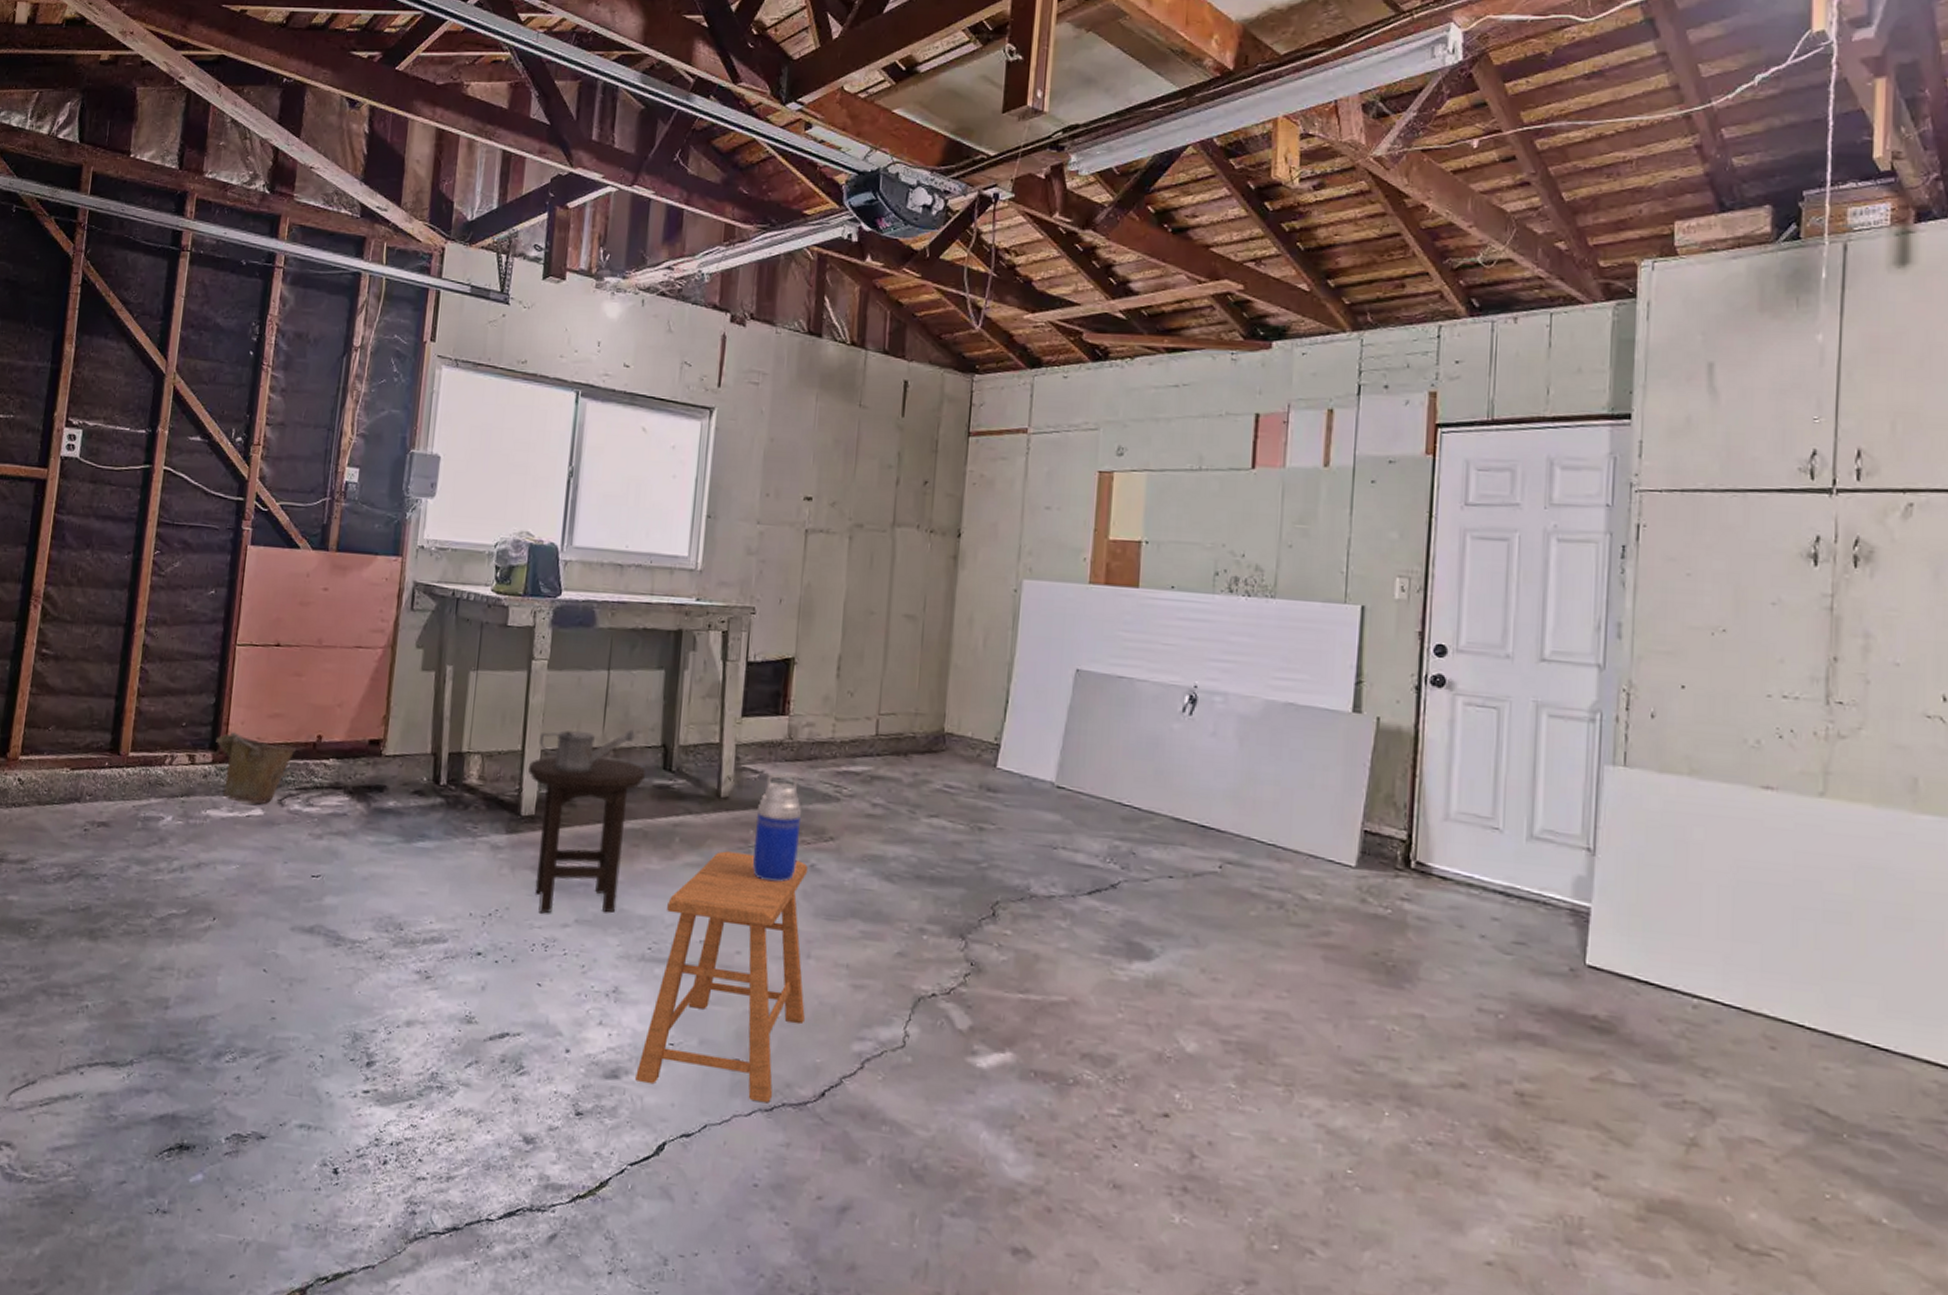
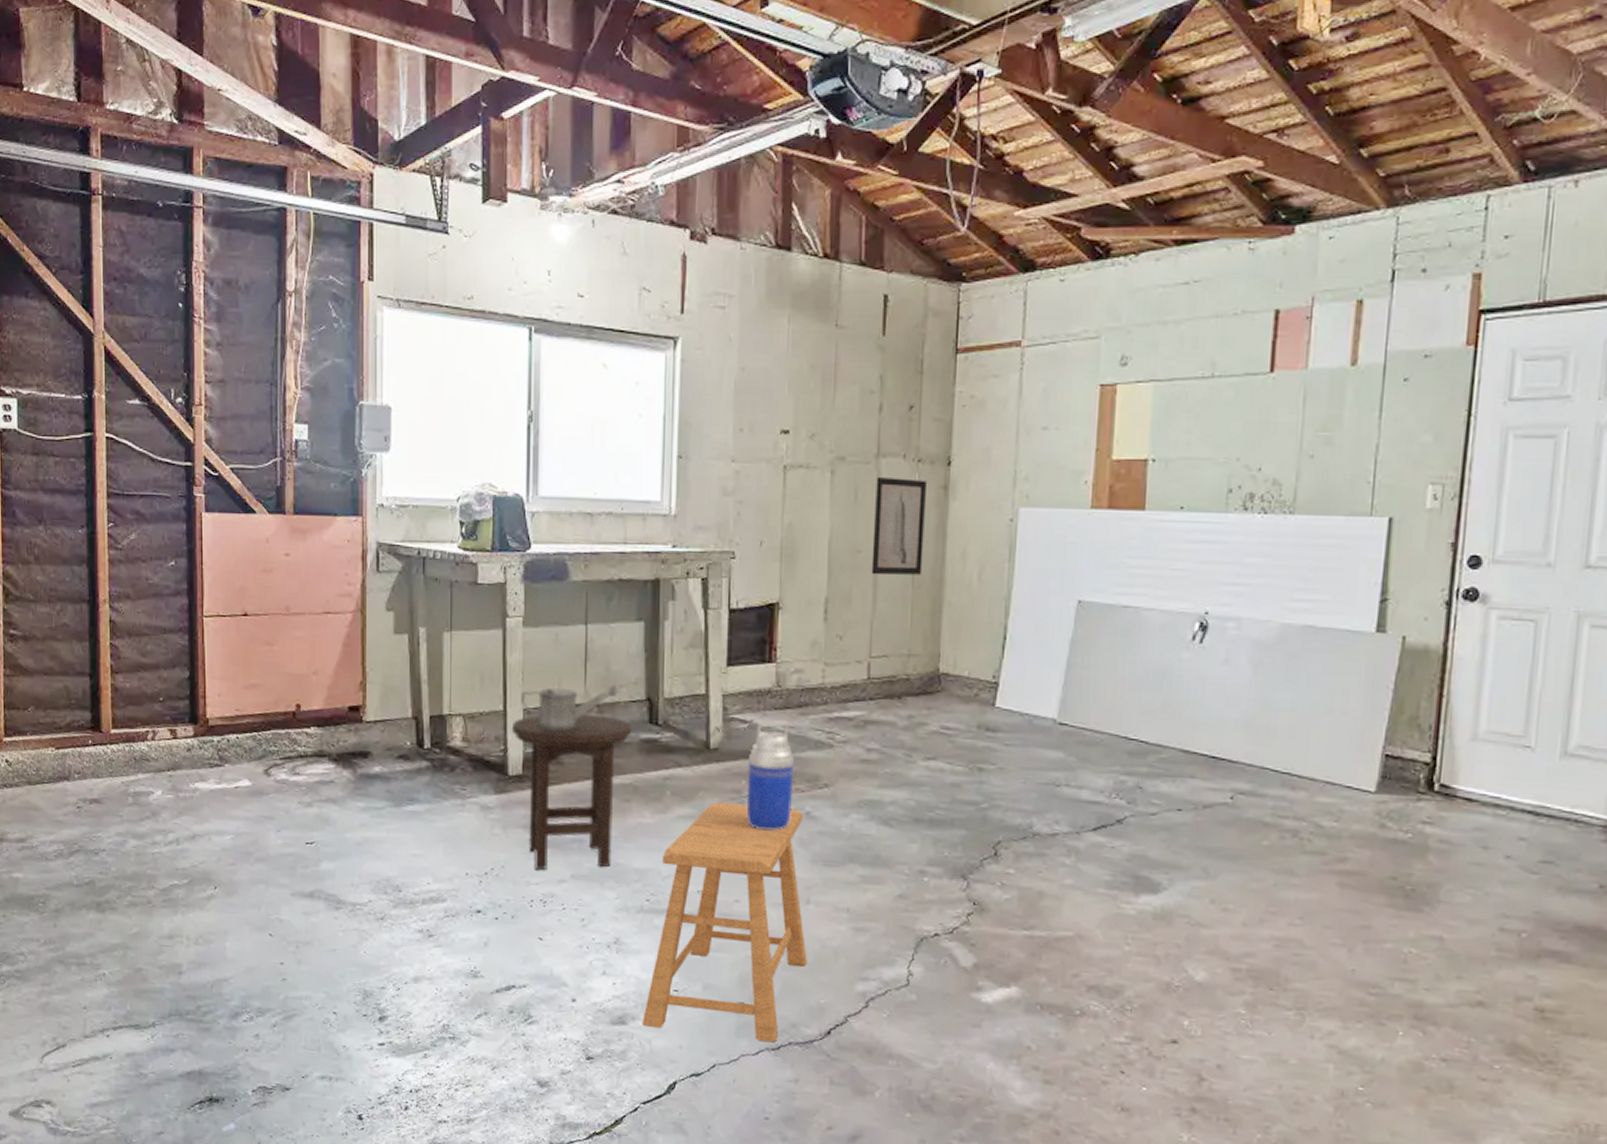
bucket: present [216,731,297,805] -> none [195,703,277,776]
wall art: none [883,544,939,638] -> present [871,476,928,576]

